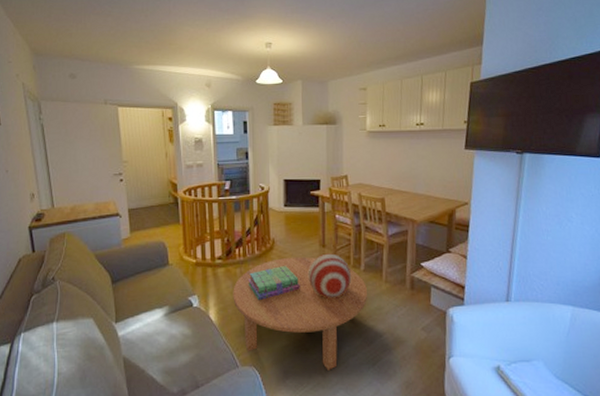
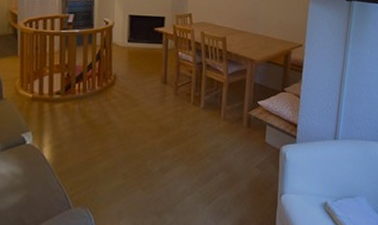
coffee table: present [233,256,368,370] -> none [69,93,207,210]
stack of books: present [248,265,300,301] -> none [86,101,140,138]
decorative container: present [308,253,352,298] -> none [148,90,192,136]

